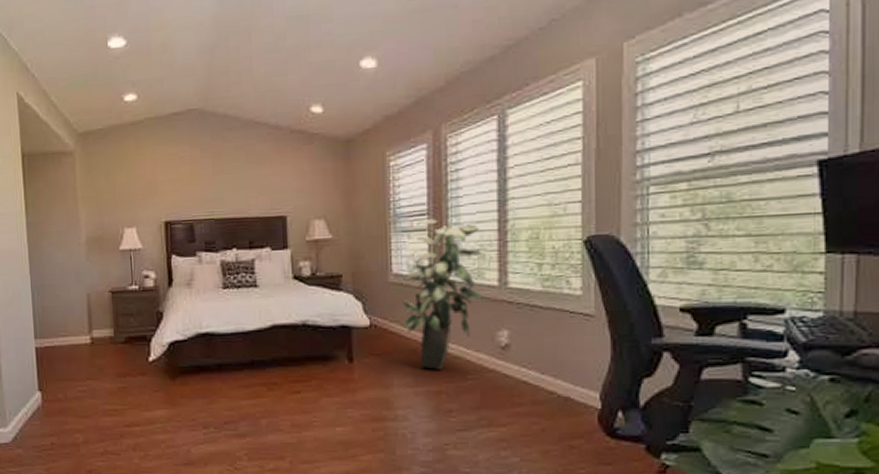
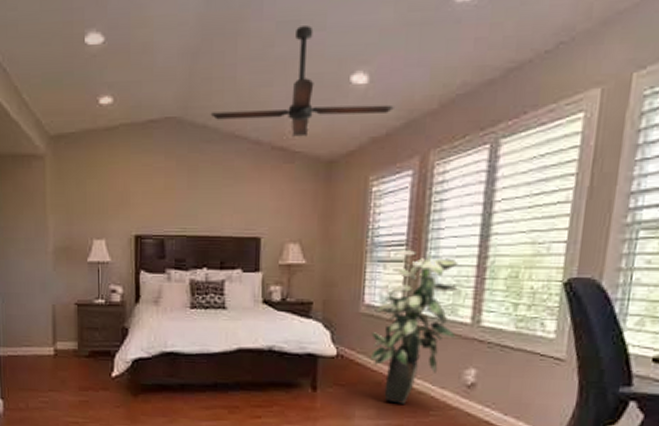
ceiling fan: none [230,19,403,120] -> present [210,26,394,137]

